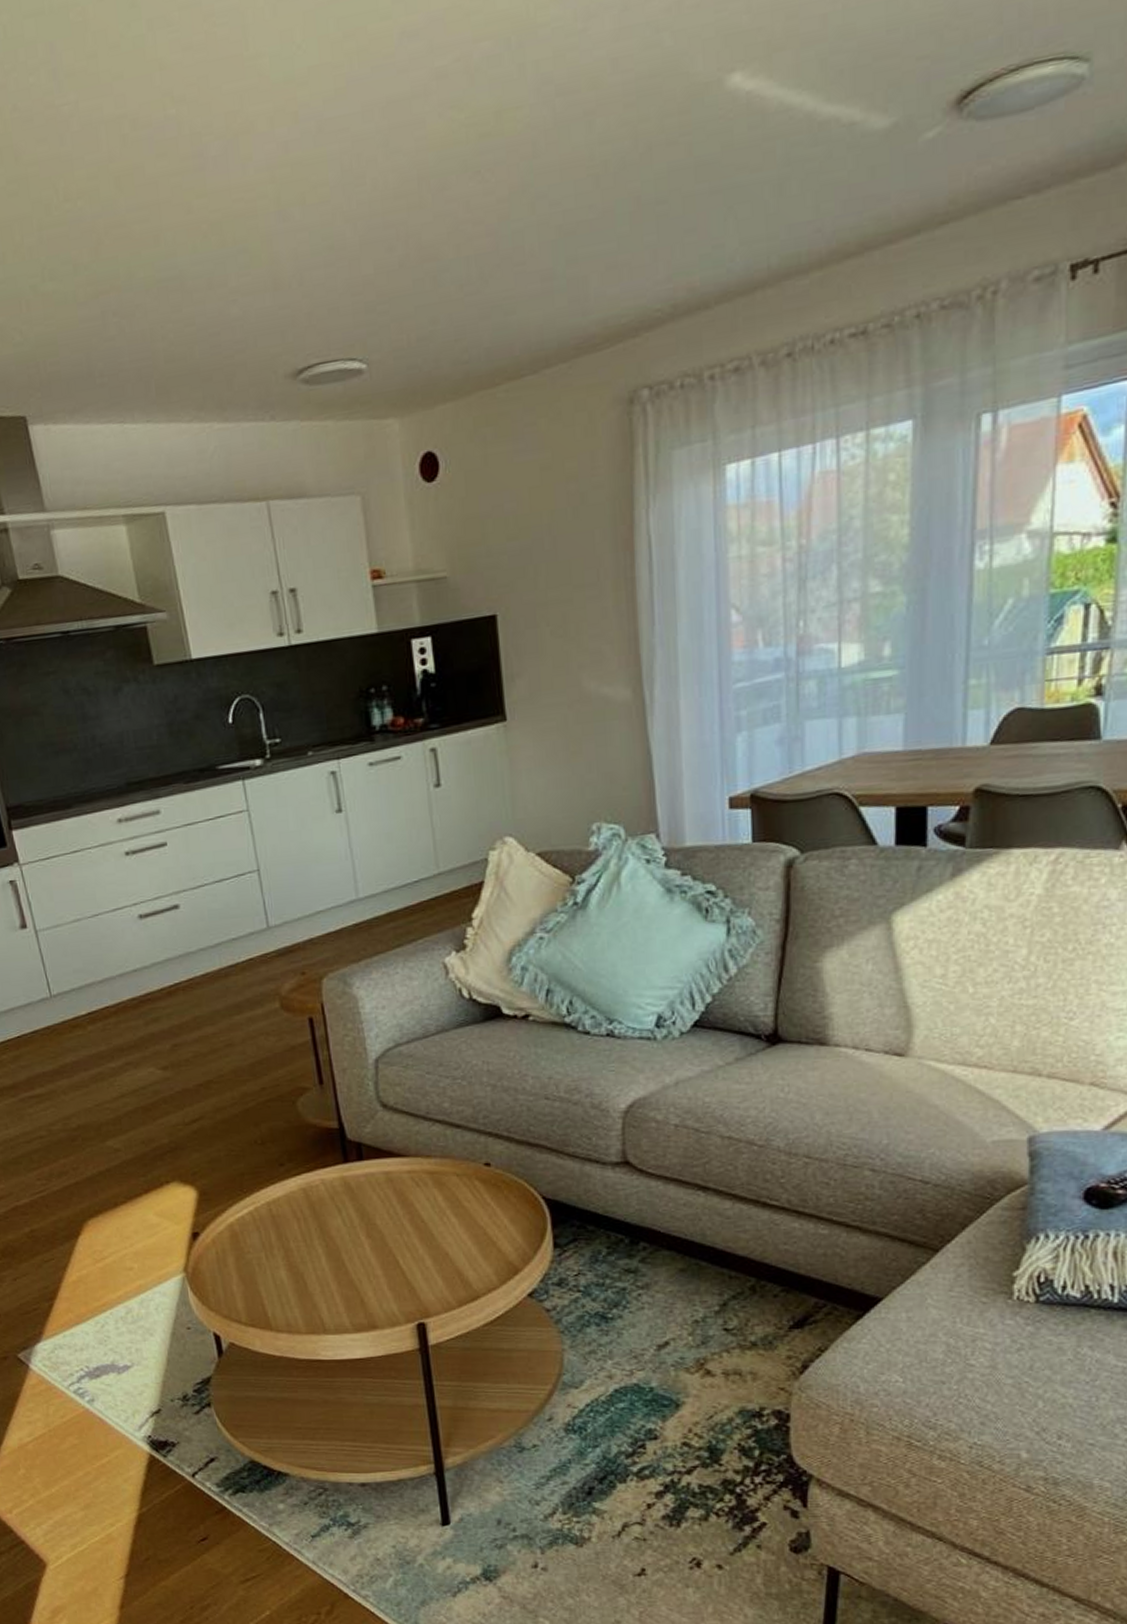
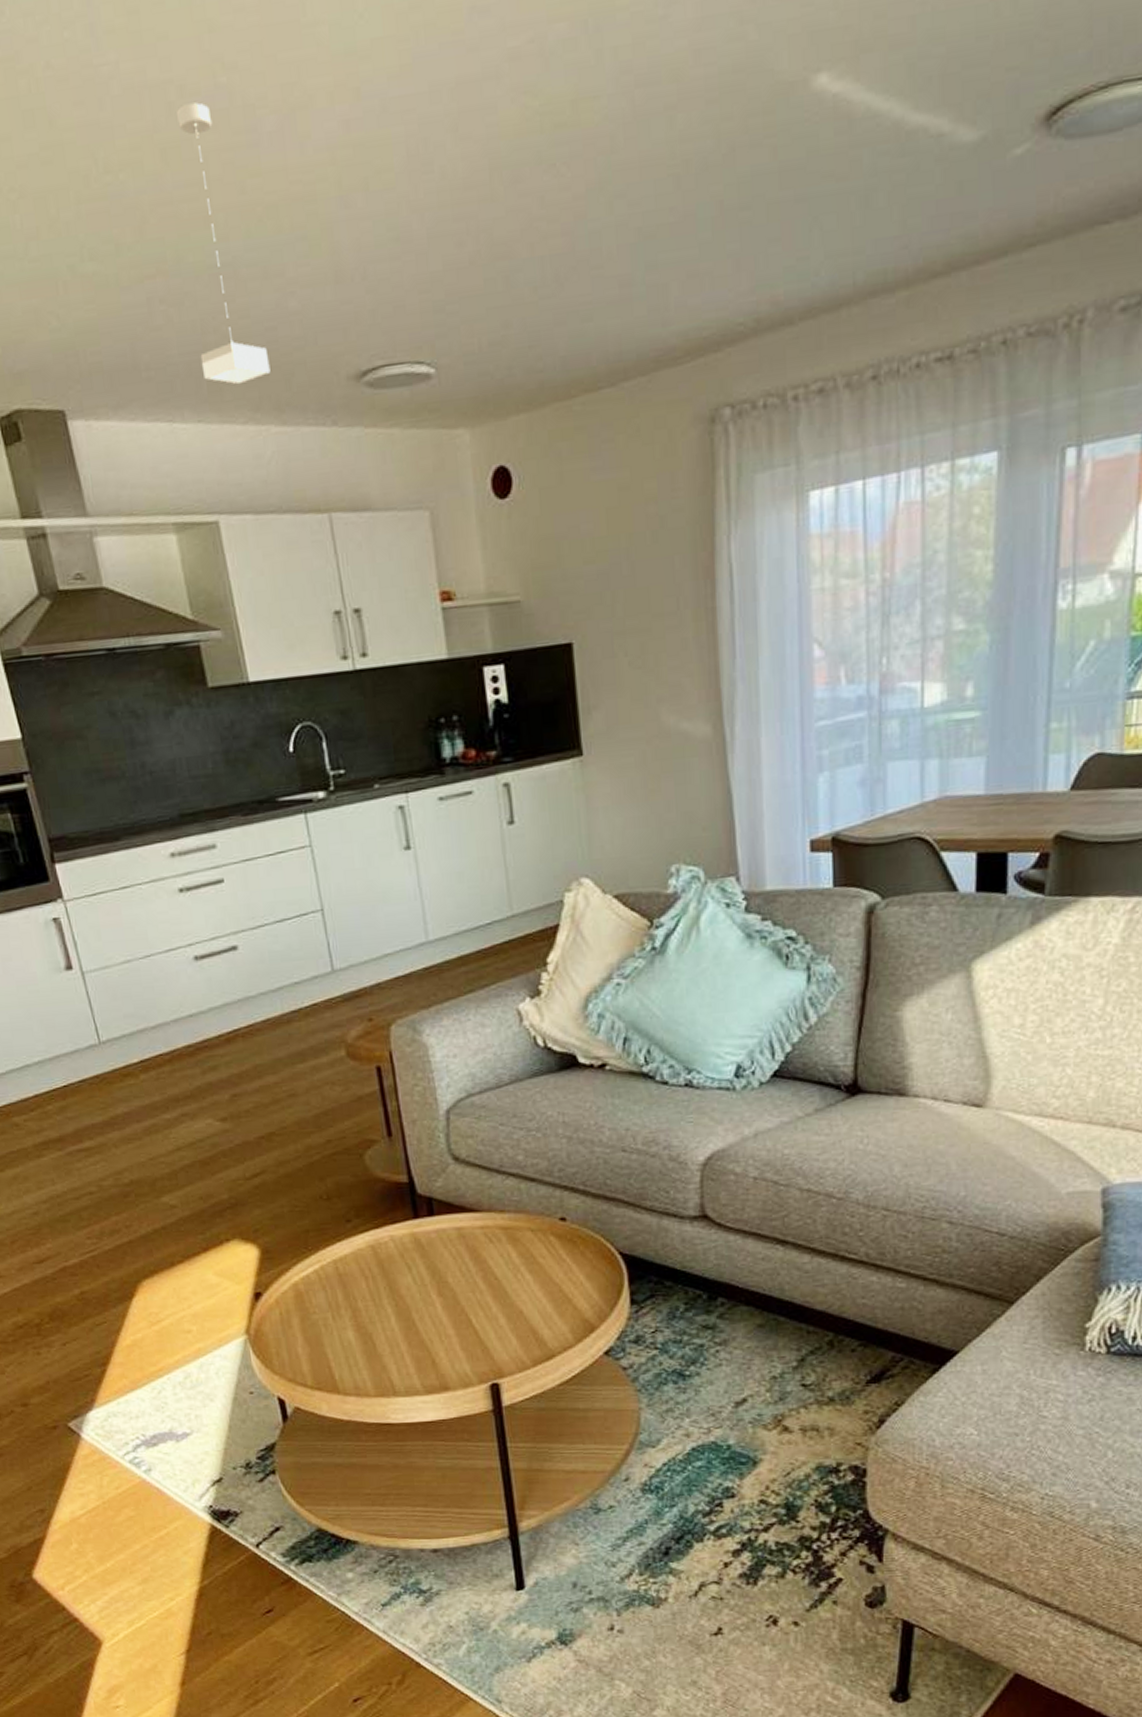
pendant lamp: none [130,133,214,387] -> present [177,102,271,385]

